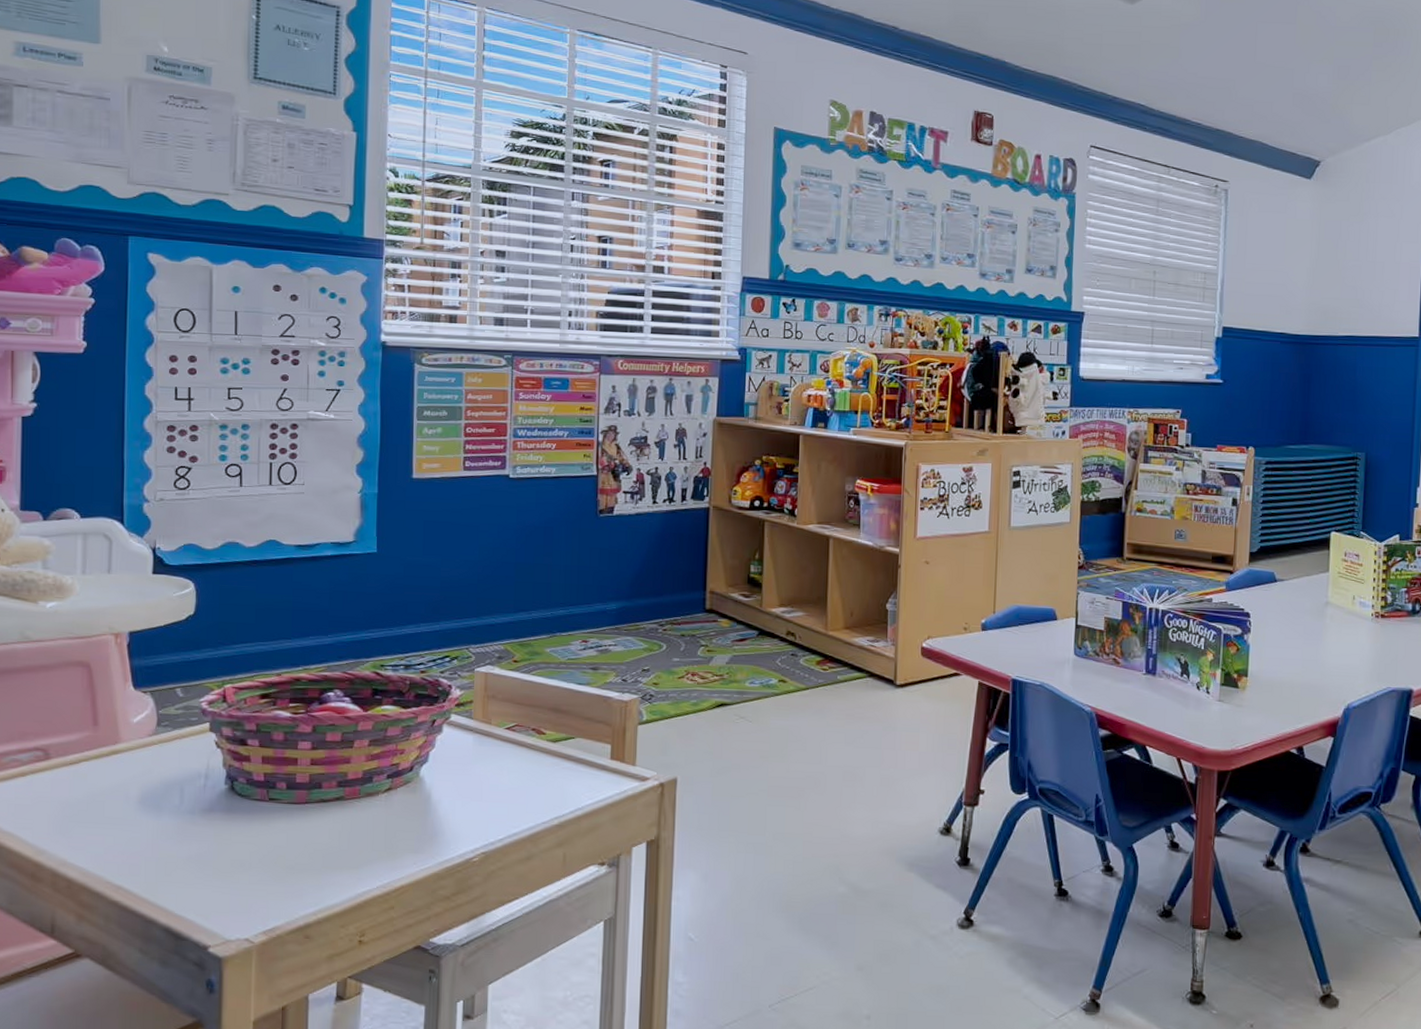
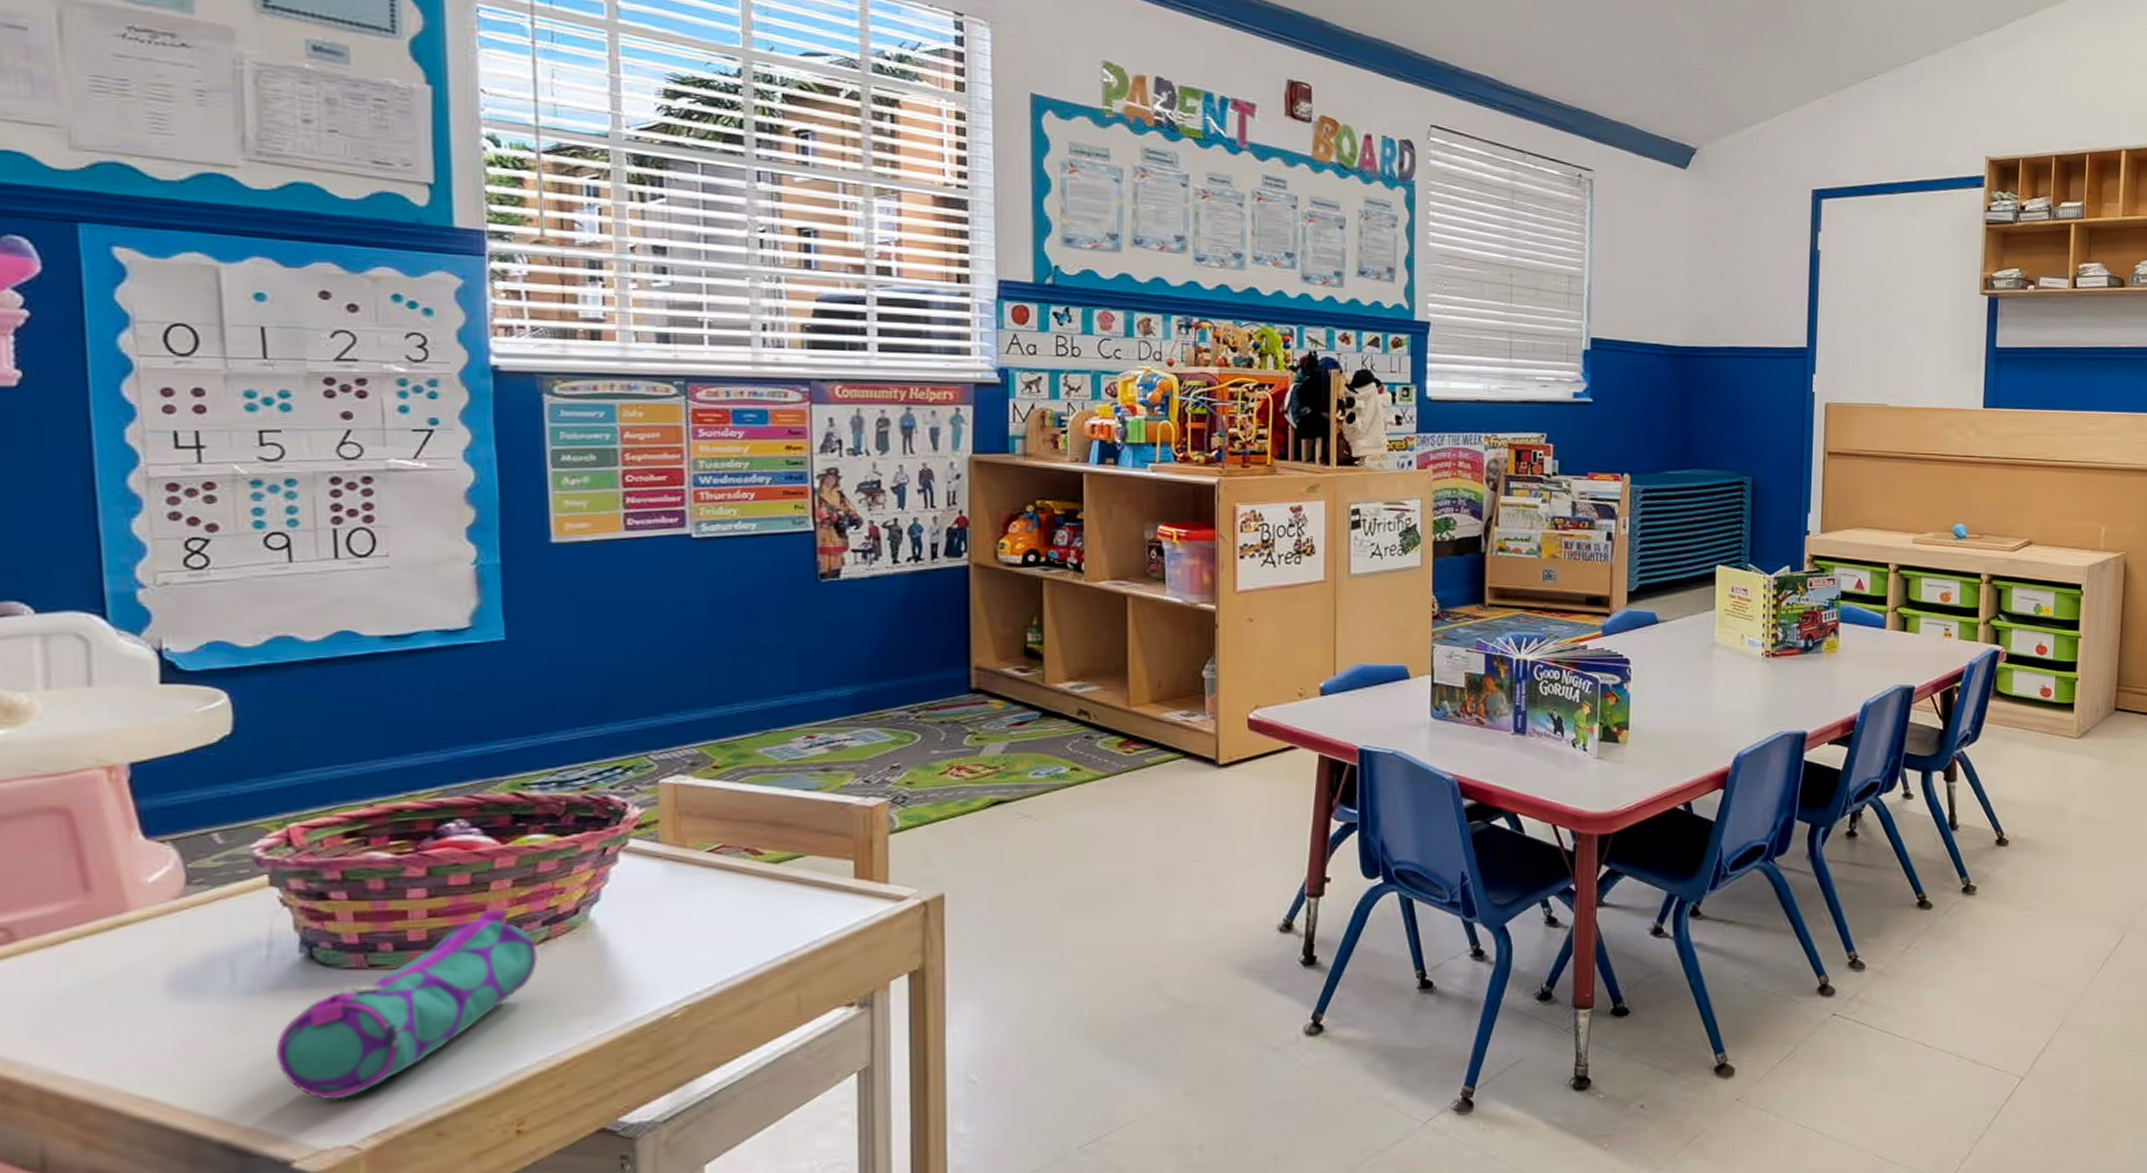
pencil case: none [204,762,382,902] -> present [276,908,537,1100]

